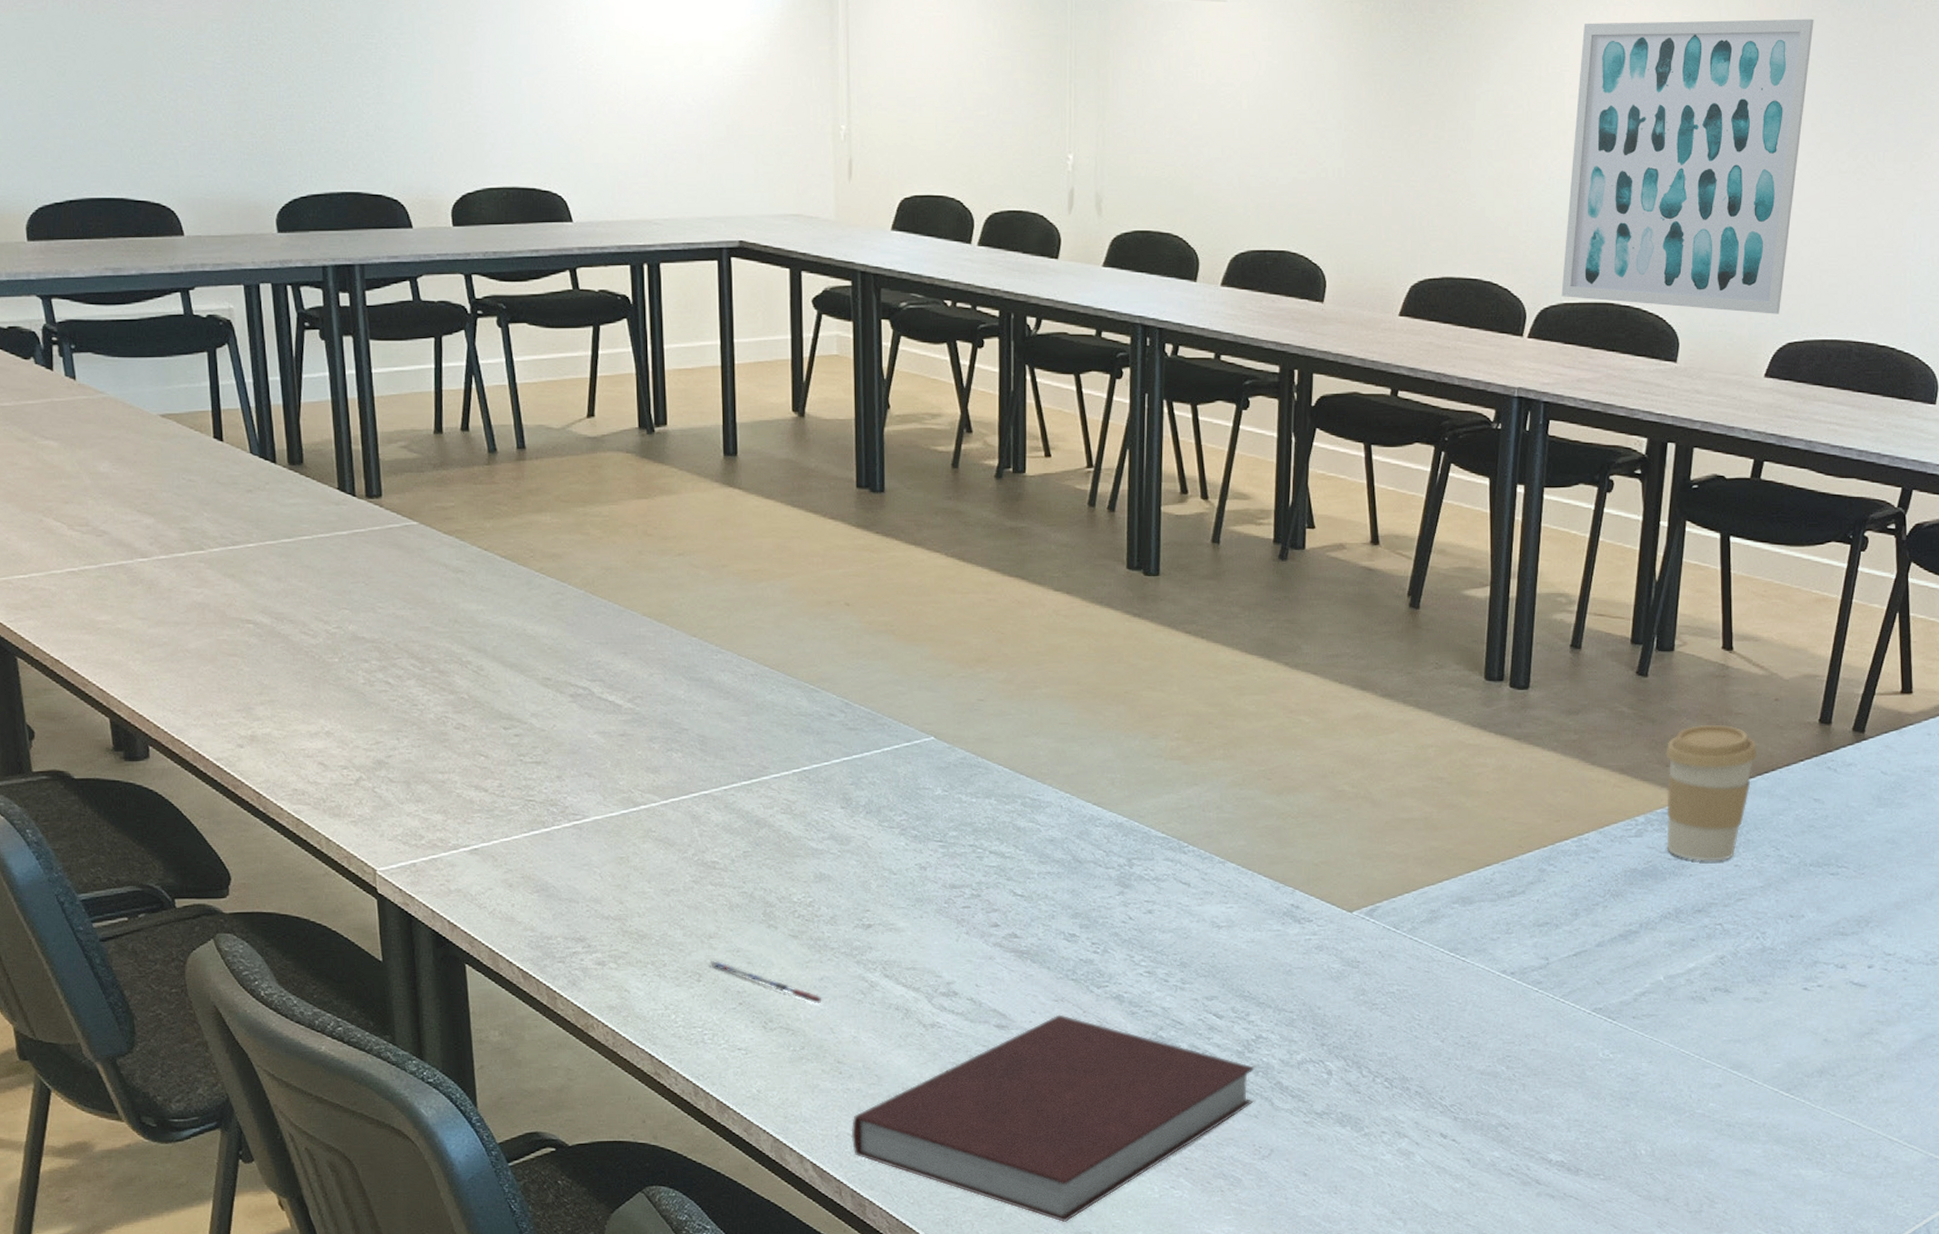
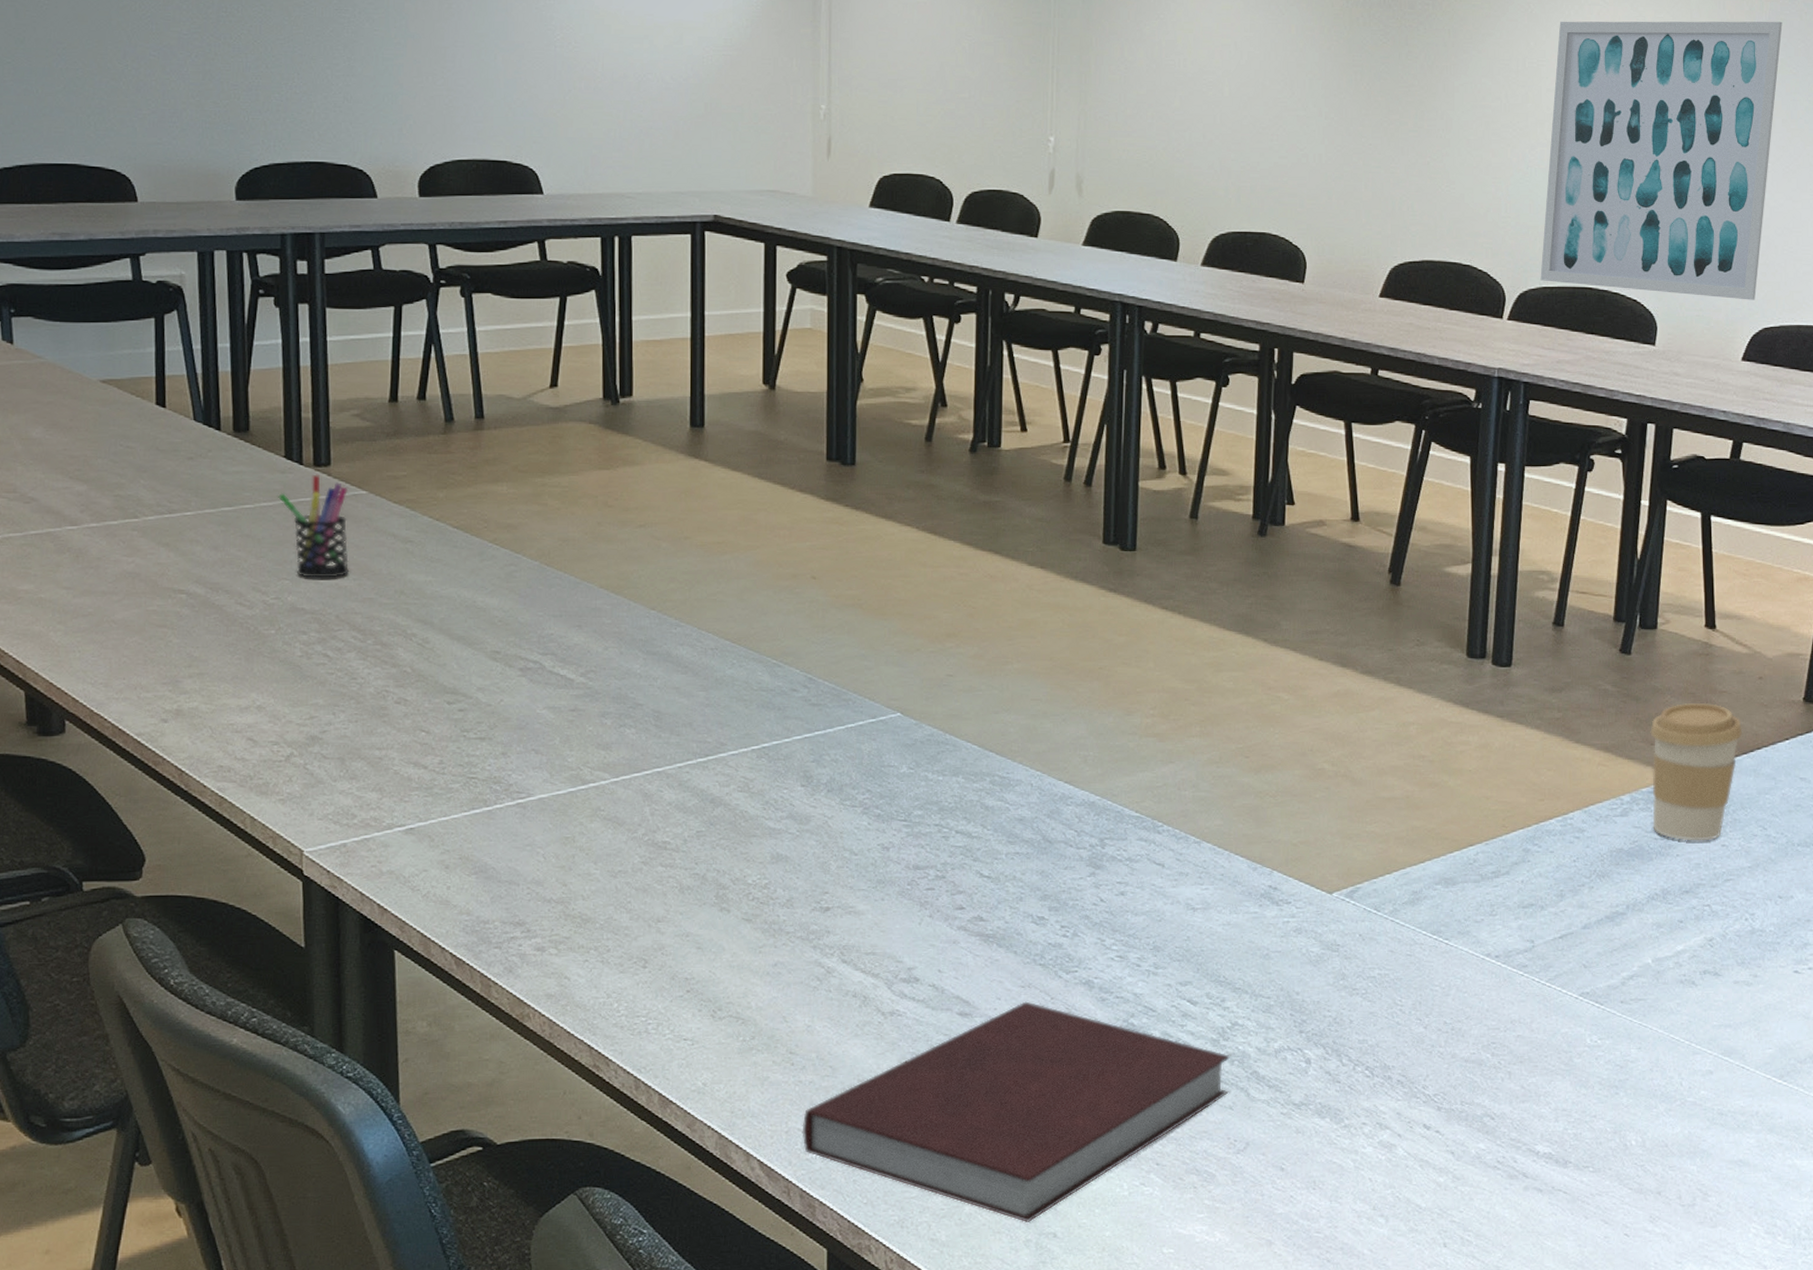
pen holder: none [334,505,406,607] -> present [278,474,350,578]
pen: present [710,961,822,1004] -> none [657,946,775,991]

